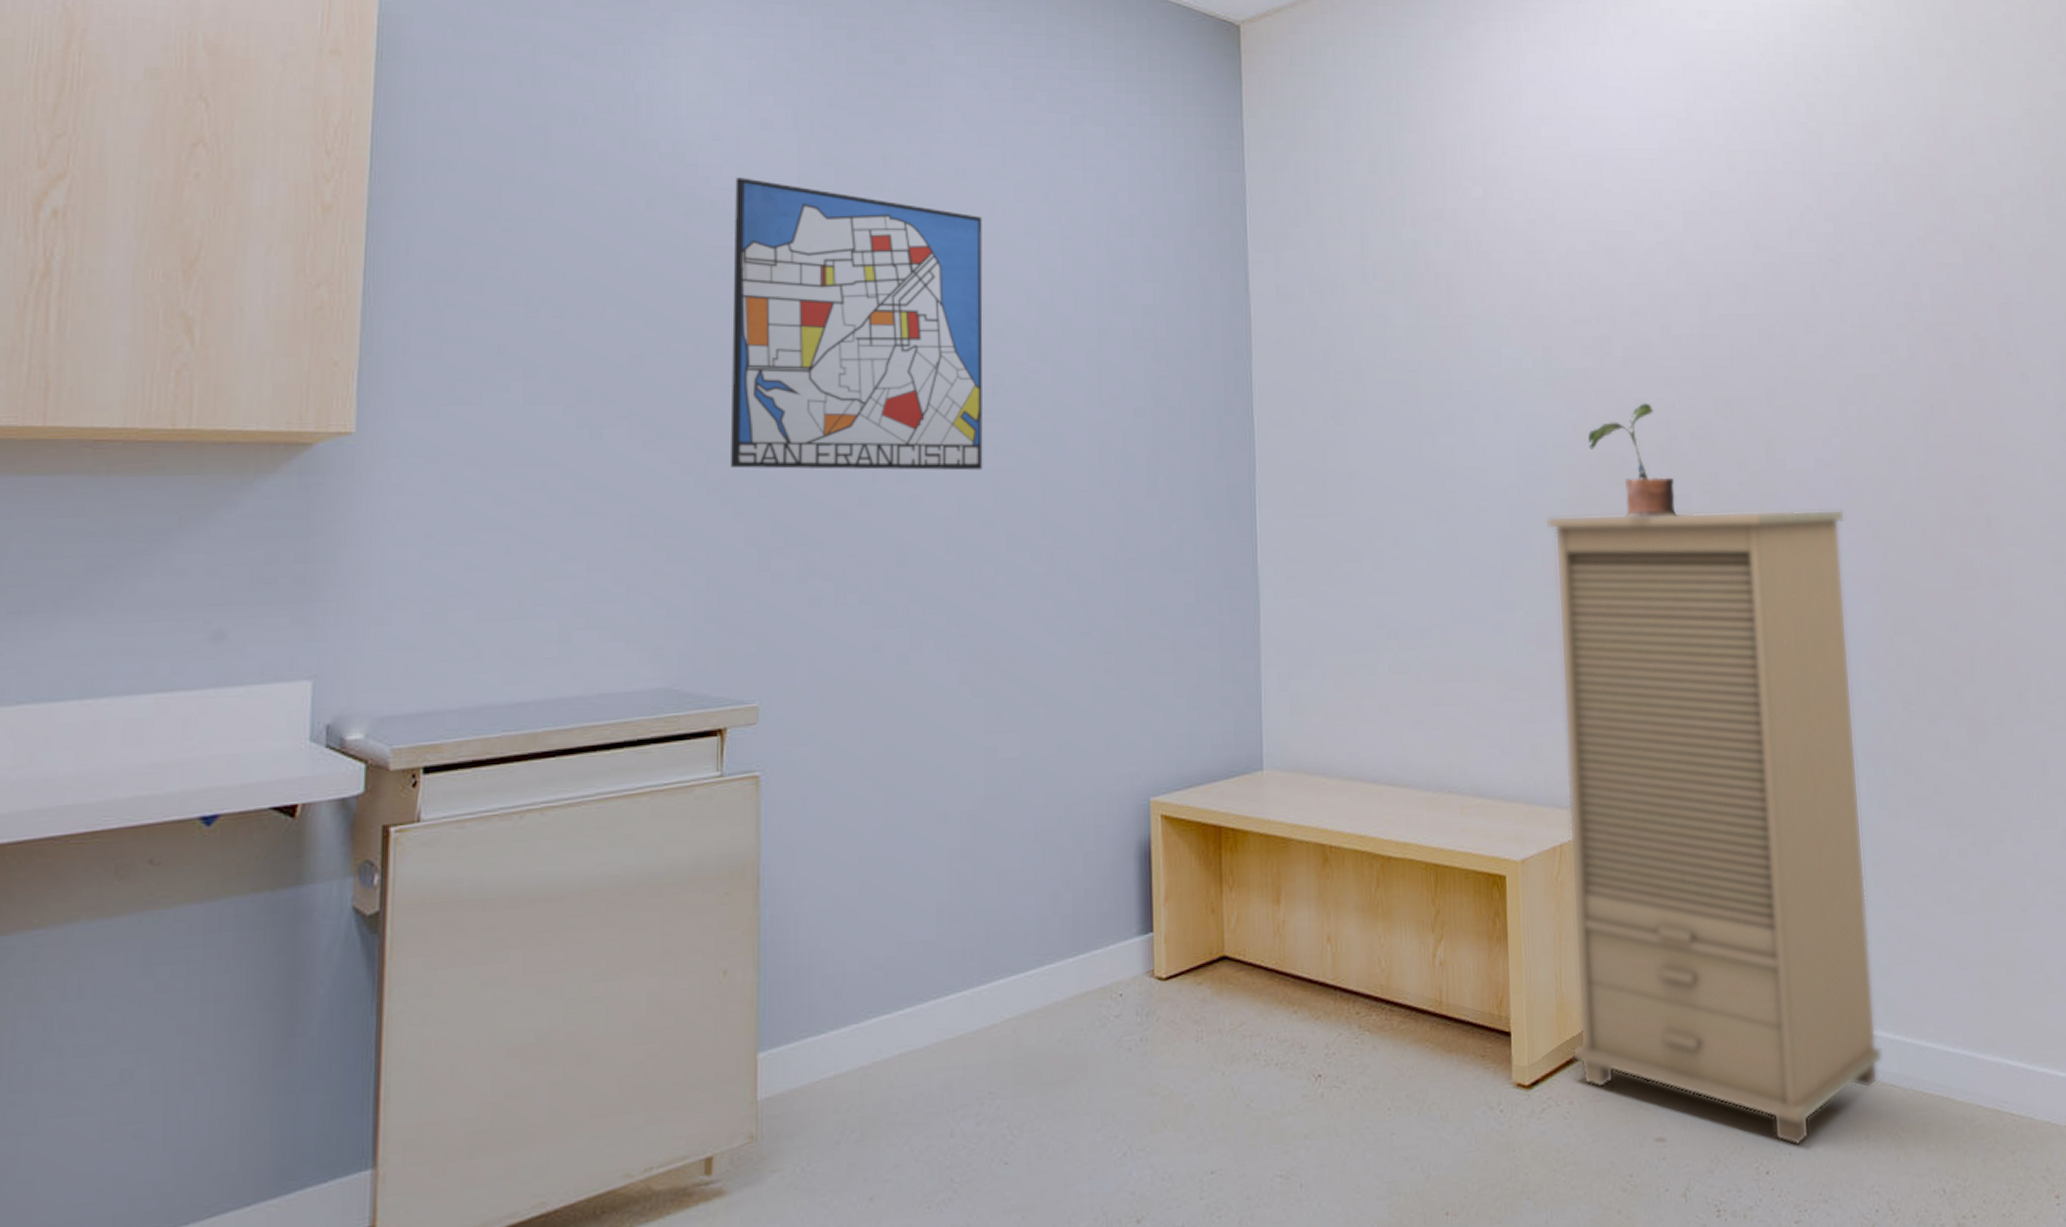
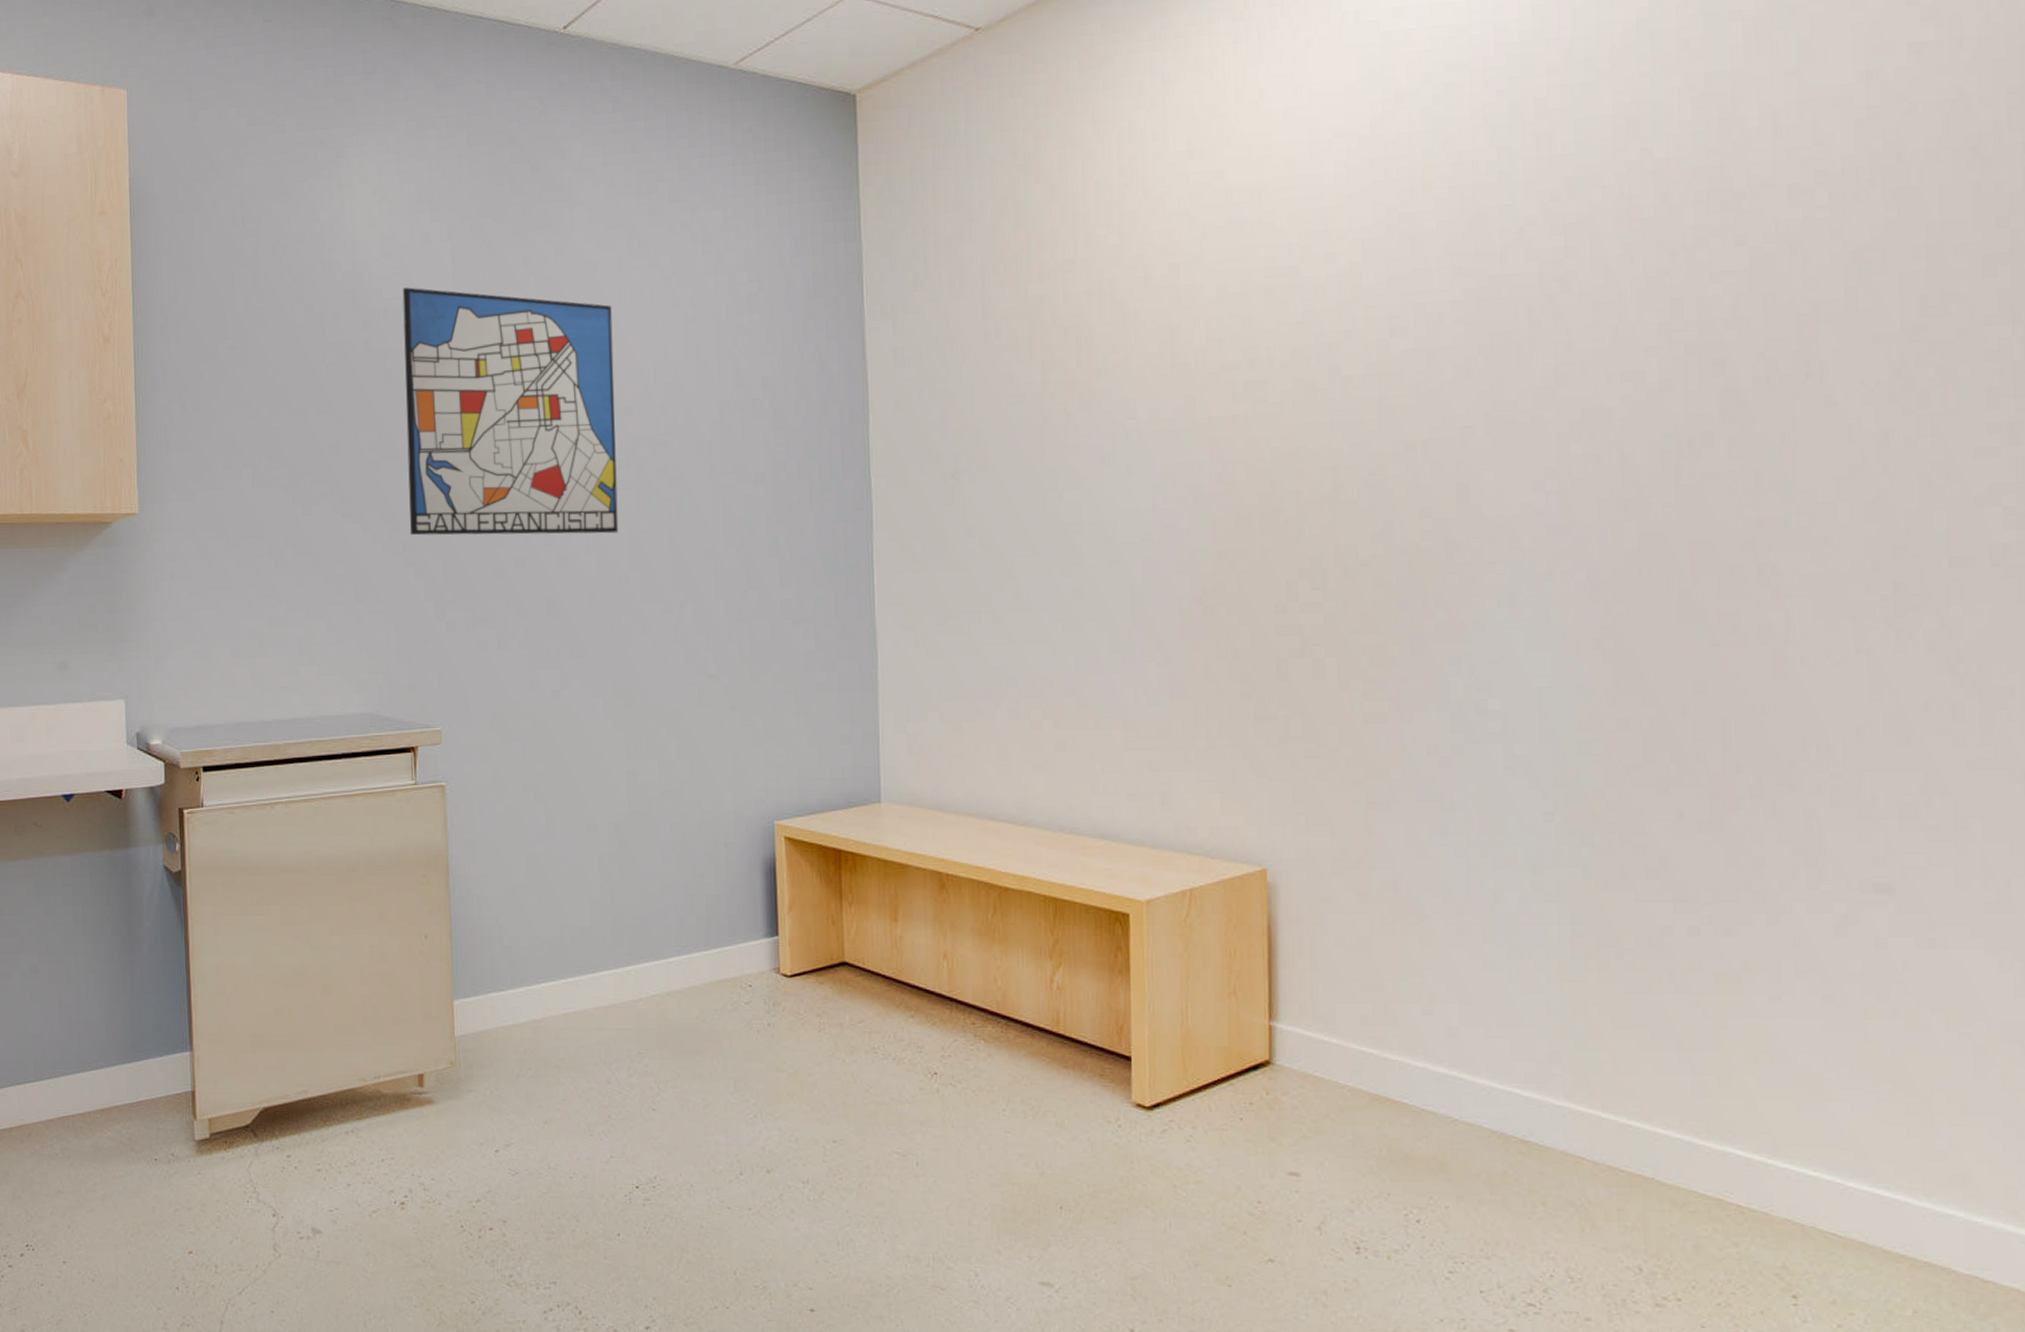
cabinet: present [1546,509,1883,1146] -> none [1183,558,1570,1201]
potted plant: present [1587,403,1687,518] -> none [1234,449,1353,569]

